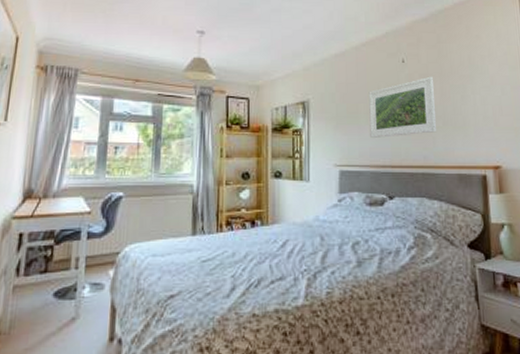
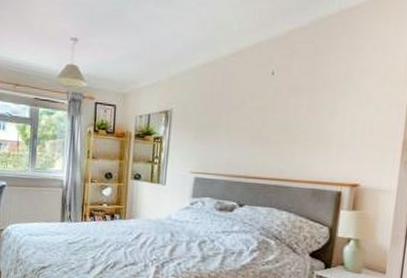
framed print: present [369,76,437,138] -> none [228,90,303,149]

